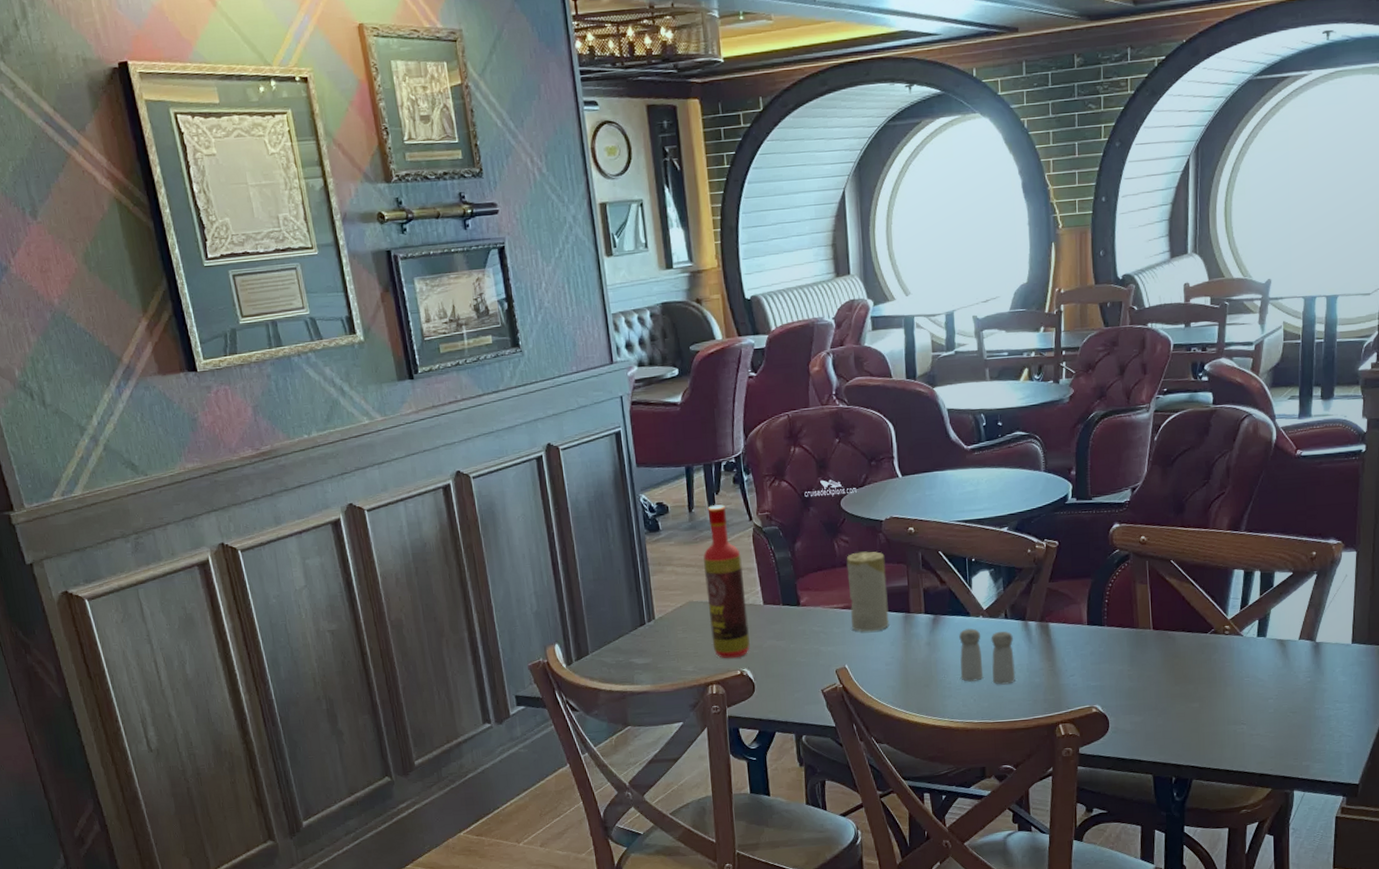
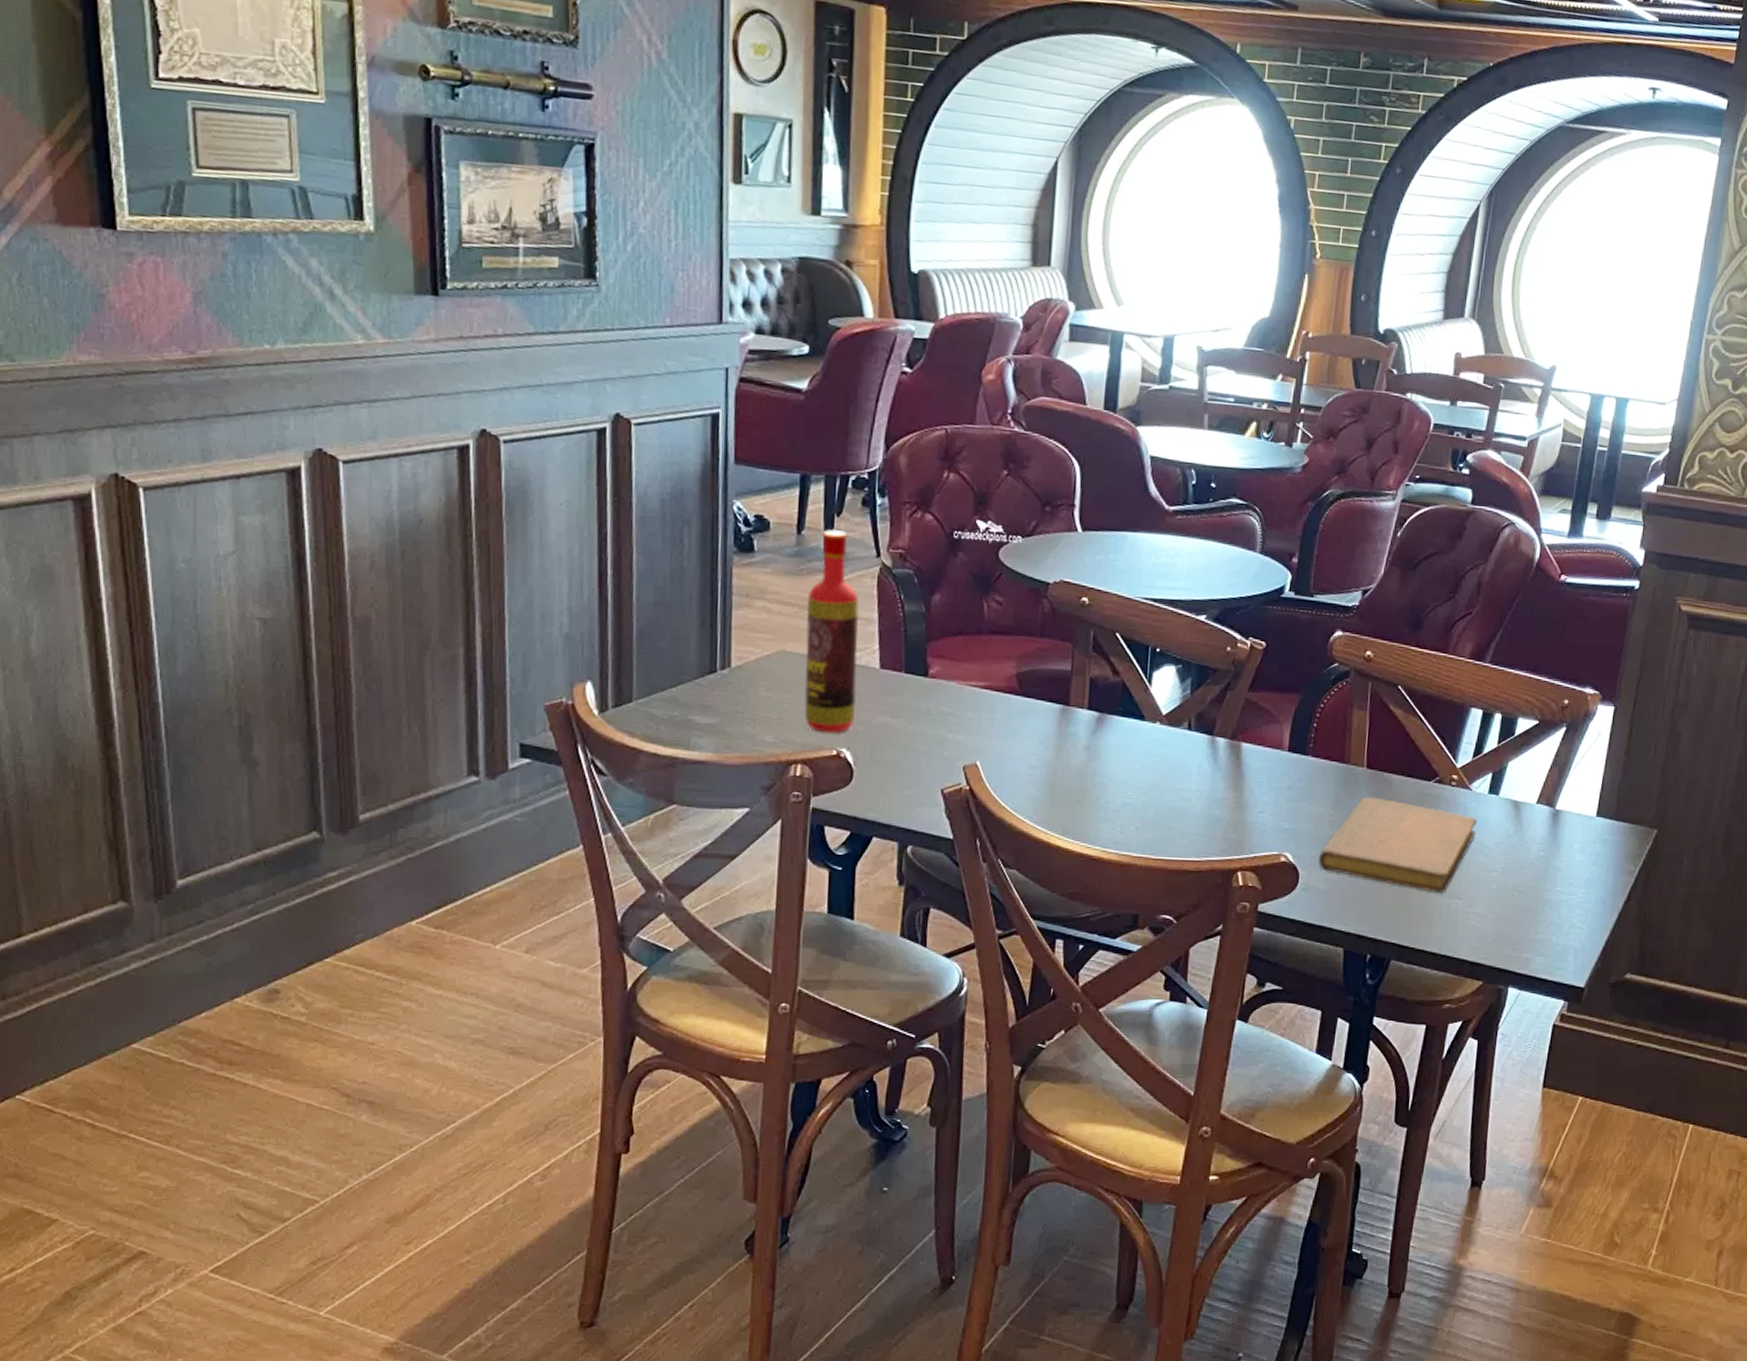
candle: present [846,551,889,632] -> none [992,618,1047,723]
salt and pepper shaker: present [959,627,1016,685] -> none [1122,734,1195,813]
notebook: none [1123,652,1251,723] -> present [1319,796,1478,894]

